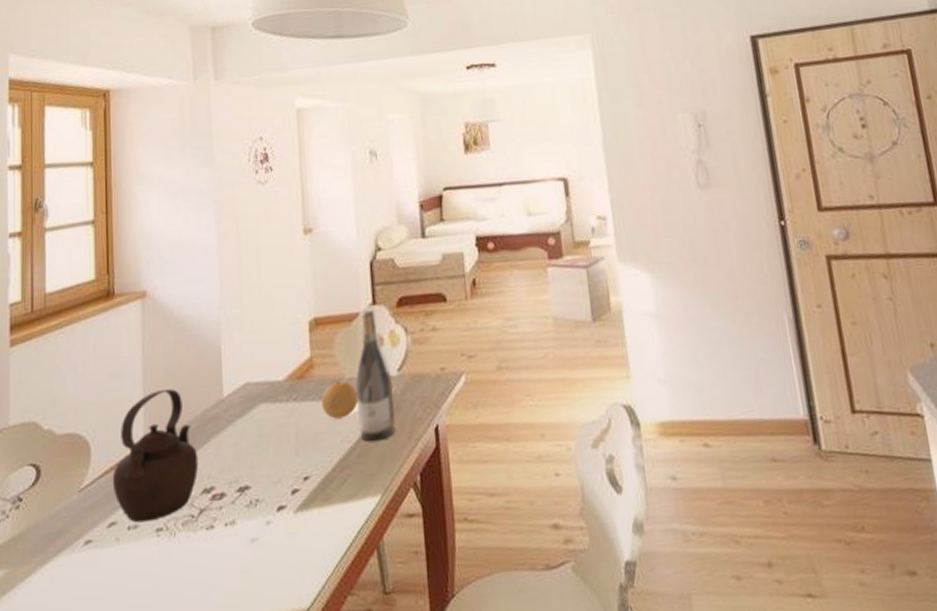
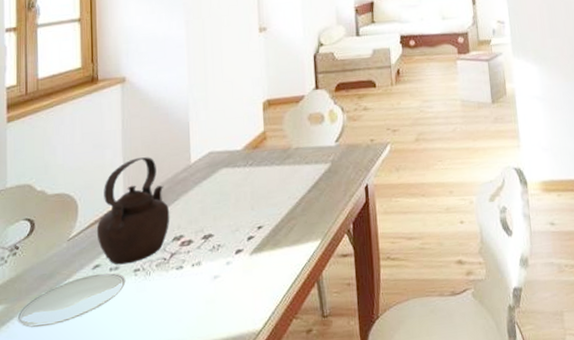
plate: none [18,531,147,599] -> present [16,272,126,328]
fruit: present [321,381,358,419] -> none [273,150,302,180]
wine bottle: present [355,310,396,441] -> none [300,93,334,198]

